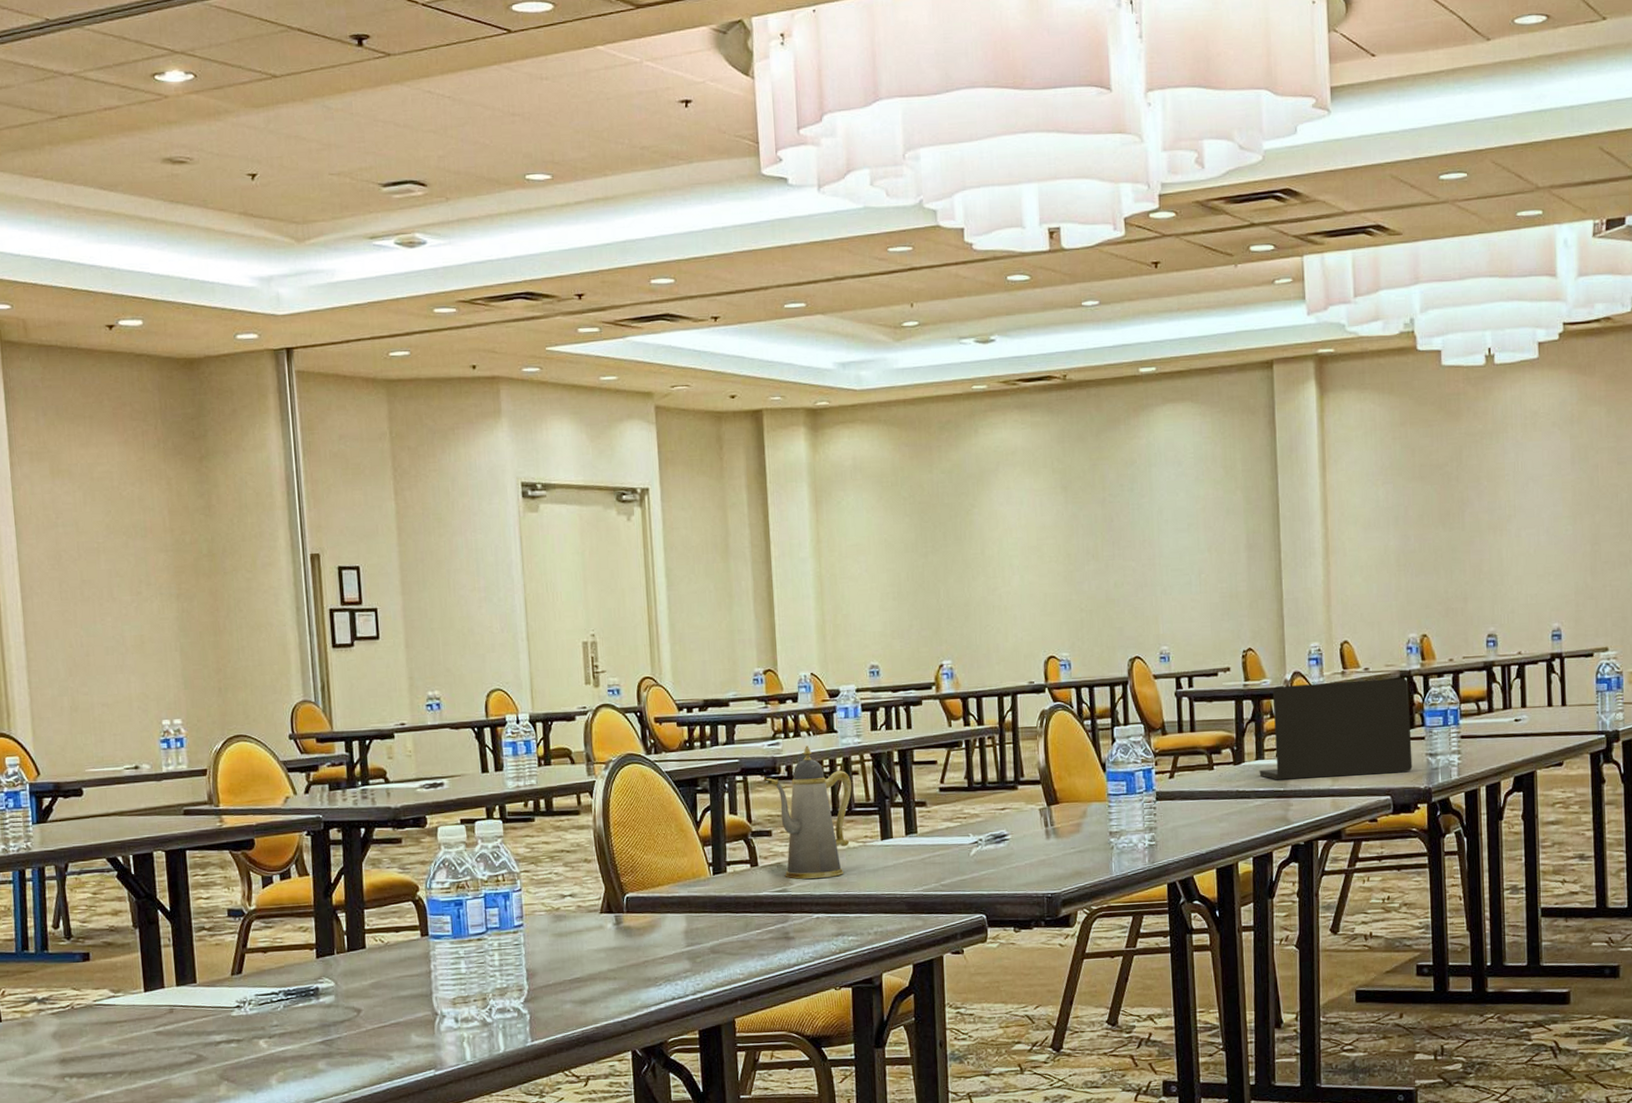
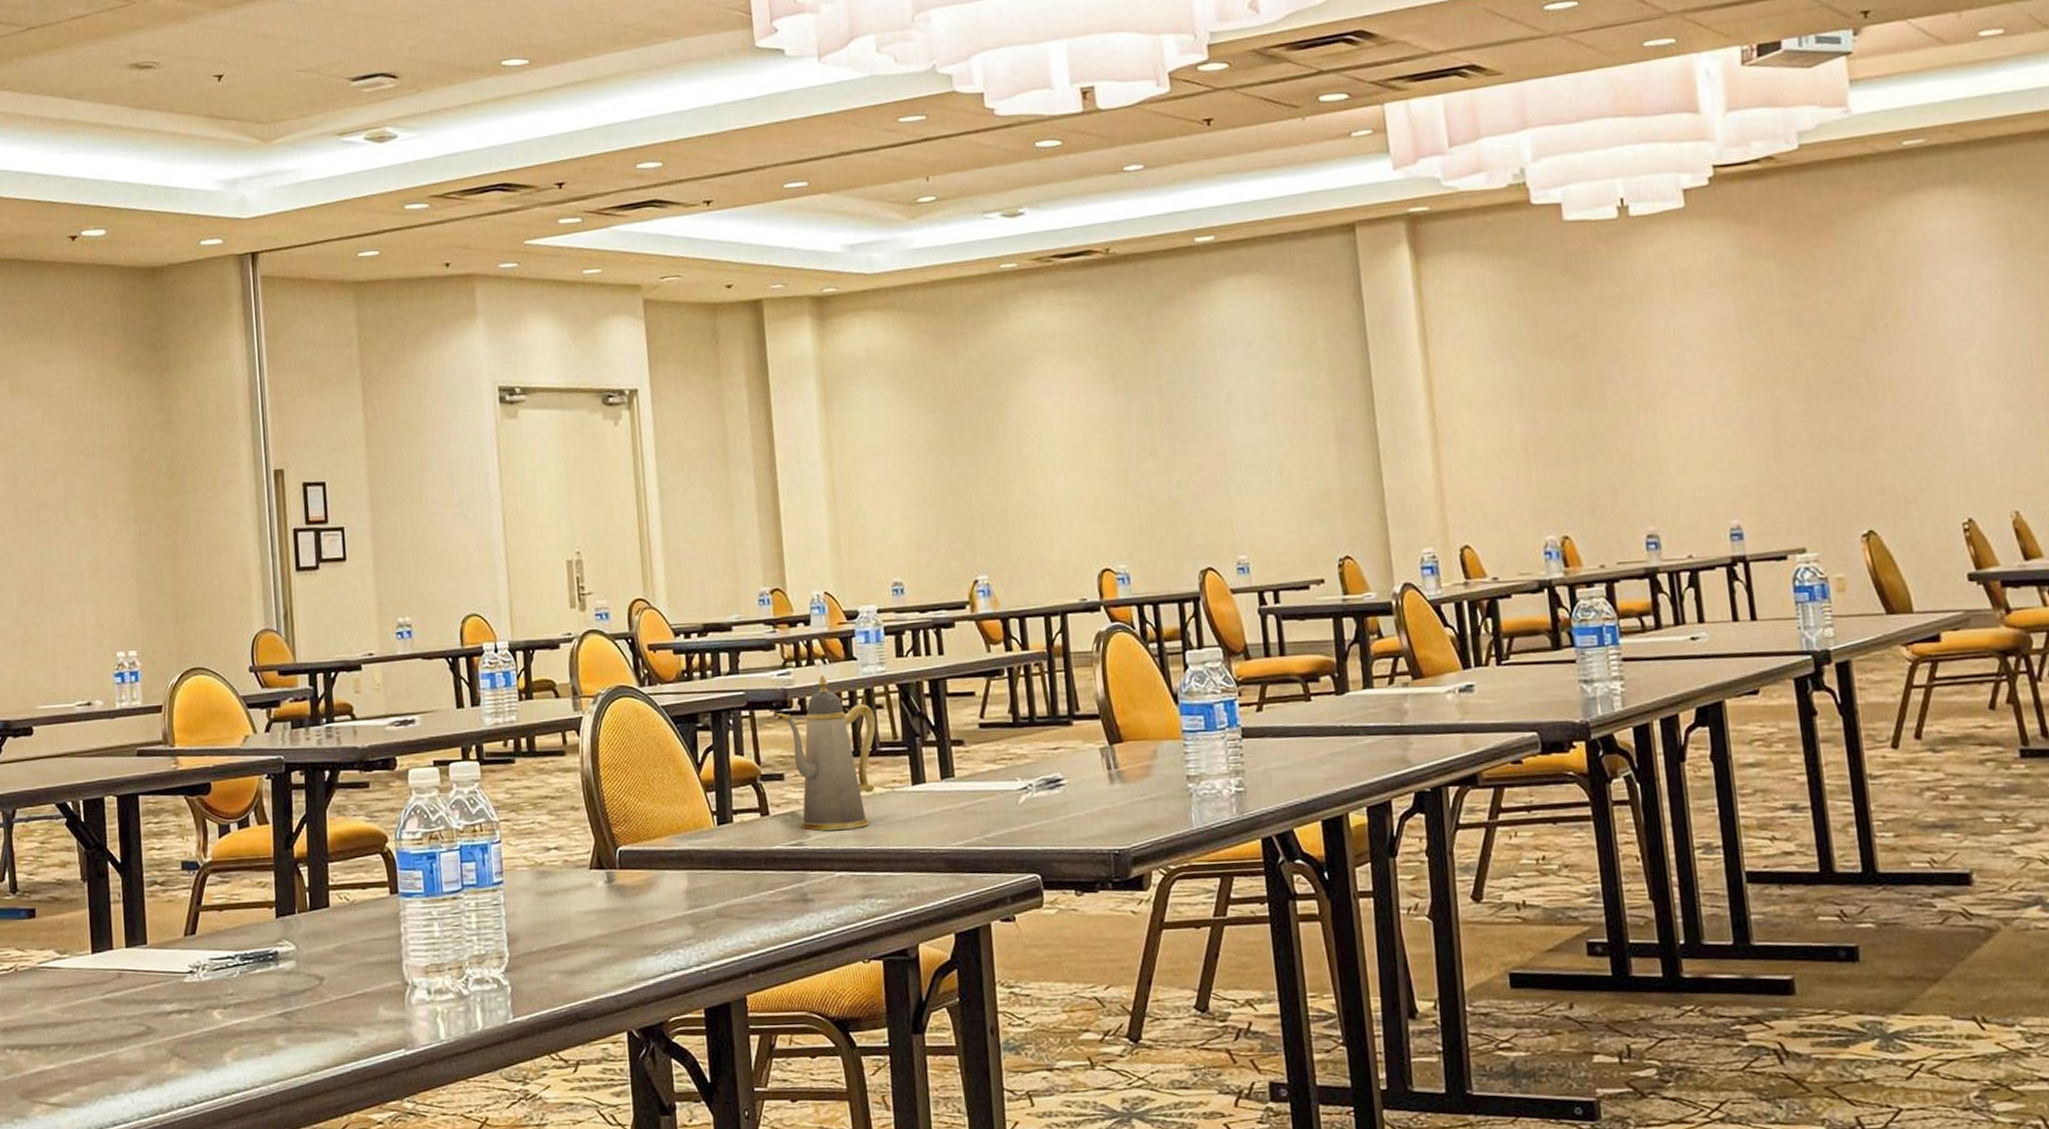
laptop: present [1259,678,1413,781] -> none [1368,588,1563,714]

